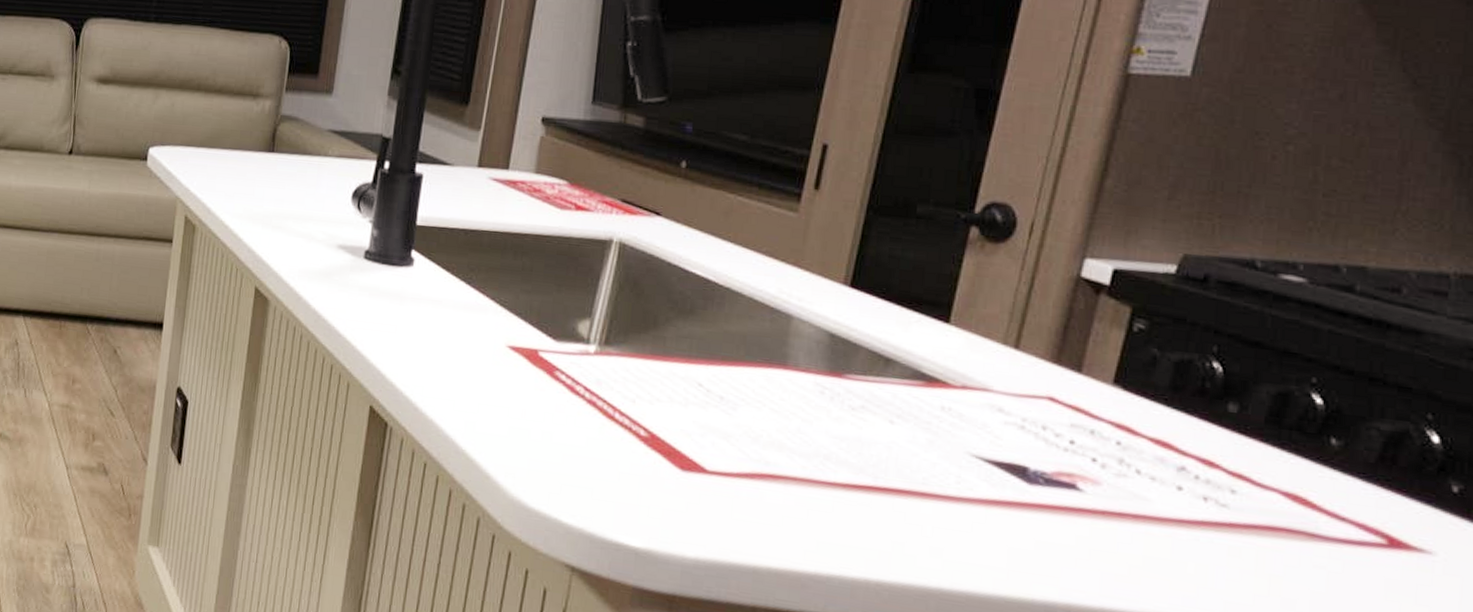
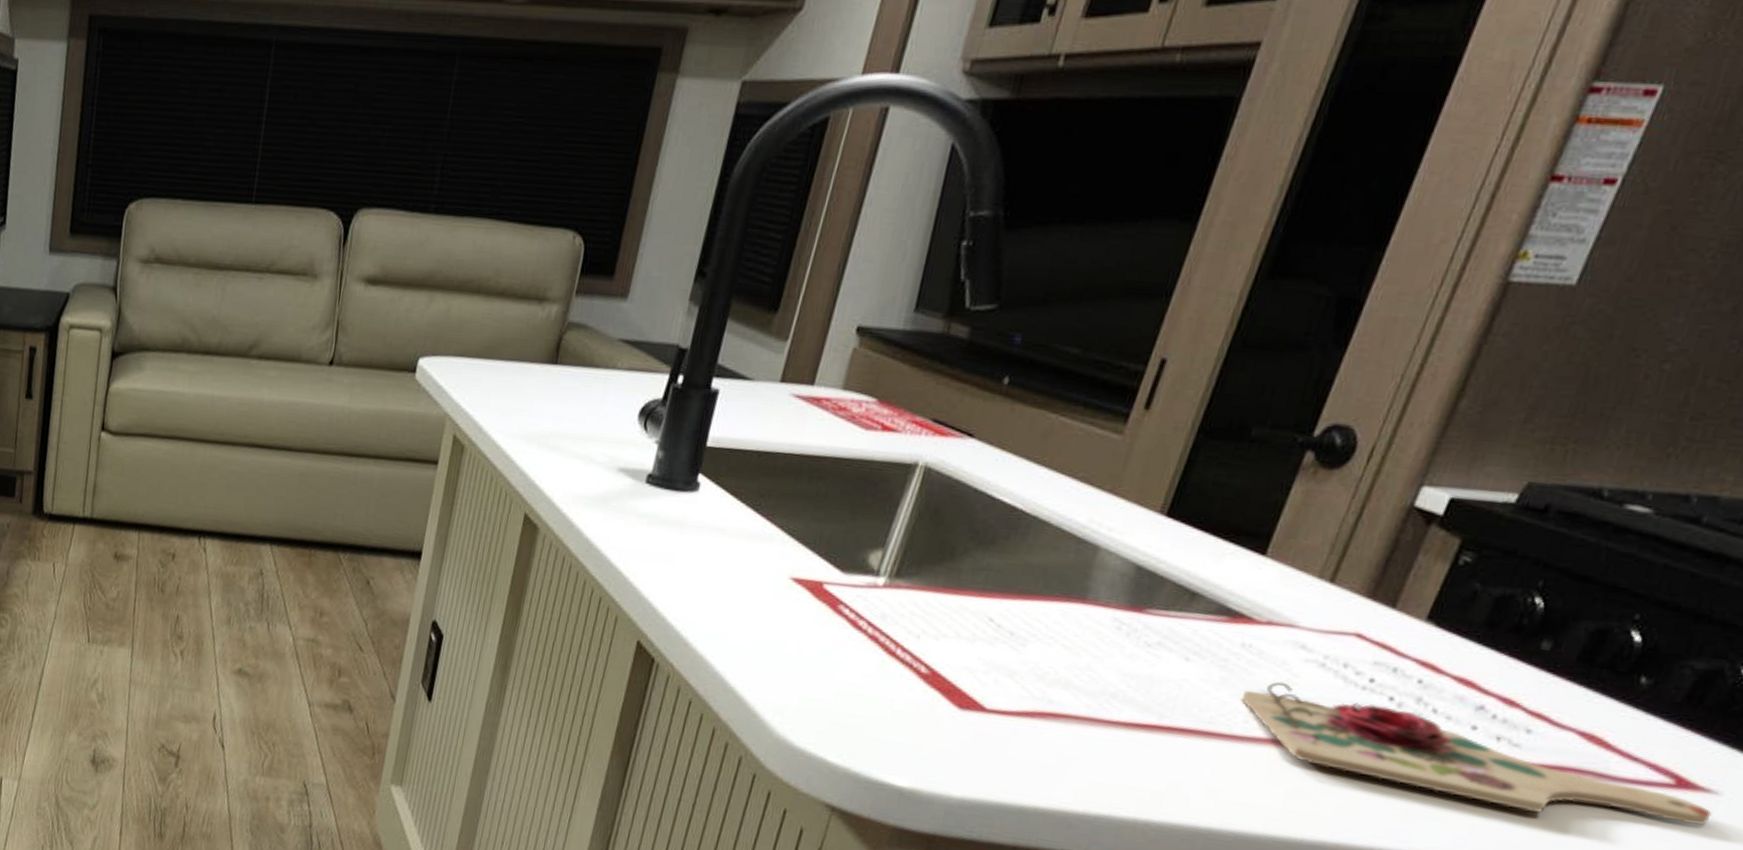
cutting board: none [949,443,1431,586] -> present [1241,681,1712,826]

